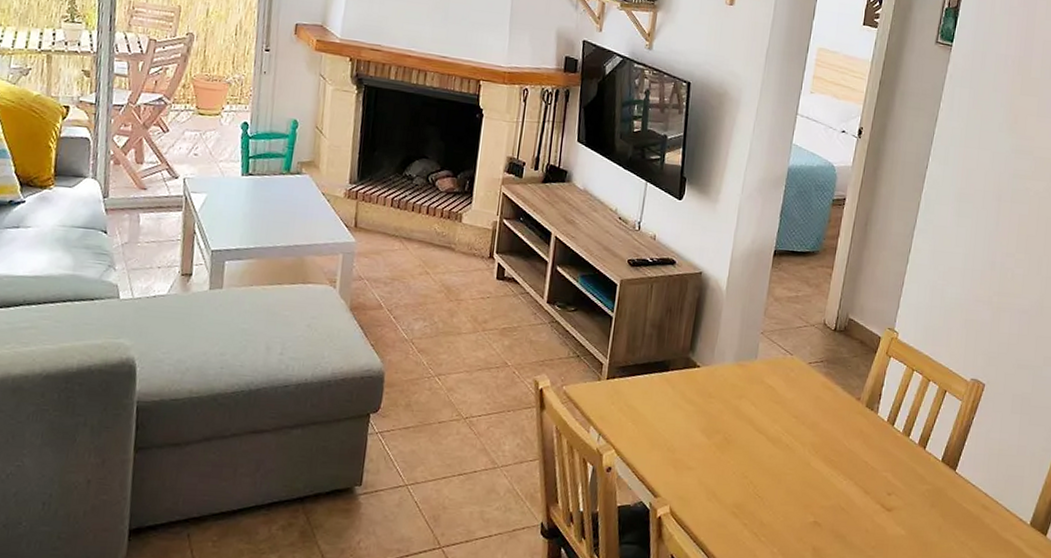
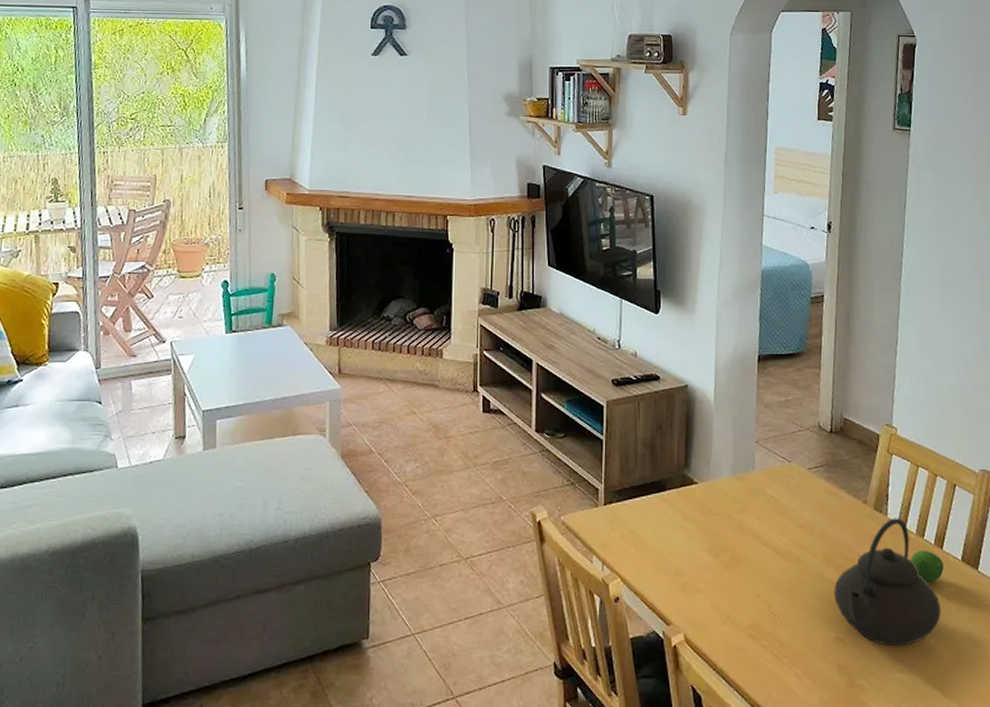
teapot: none [817,416,916,535] -> present [834,518,941,647]
fruit: none [893,448,924,479] -> present [910,549,944,583]

